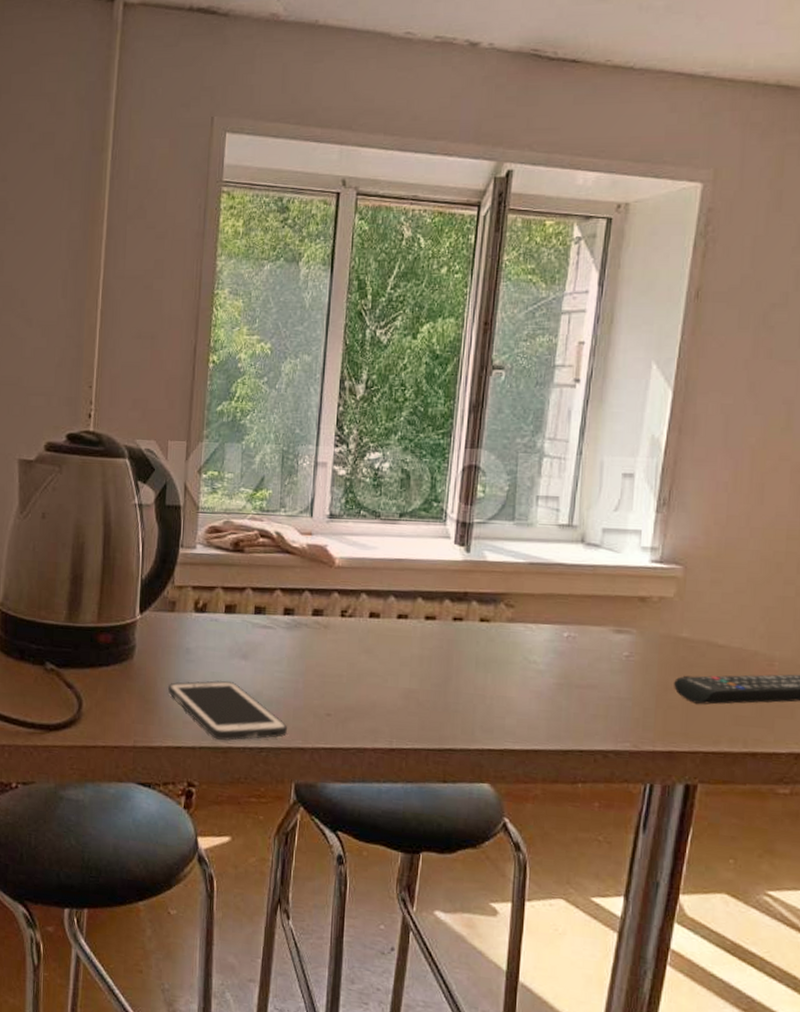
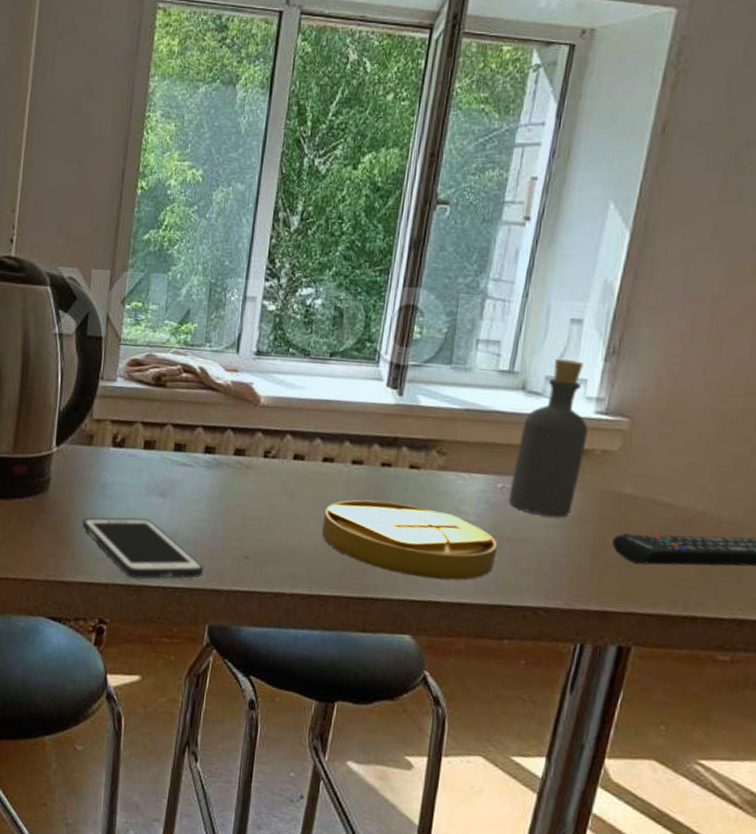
banana: none [400,654,568,728] -> present [322,499,498,581]
bottle: none [574,511,645,663] -> present [508,358,588,518]

